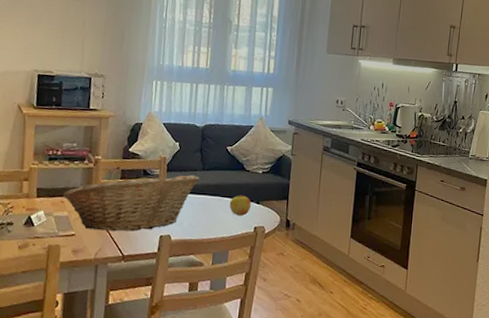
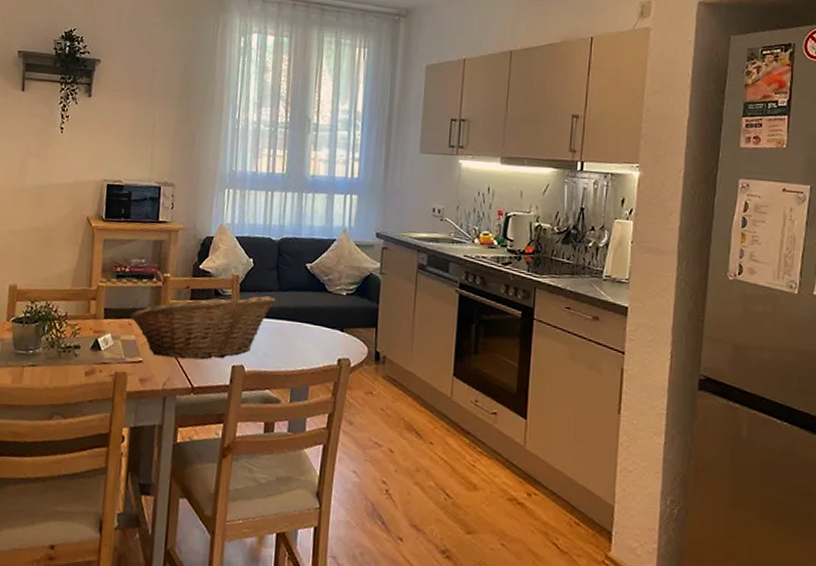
apple: present [229,195,251,216] -> none [309,320,334,345]

